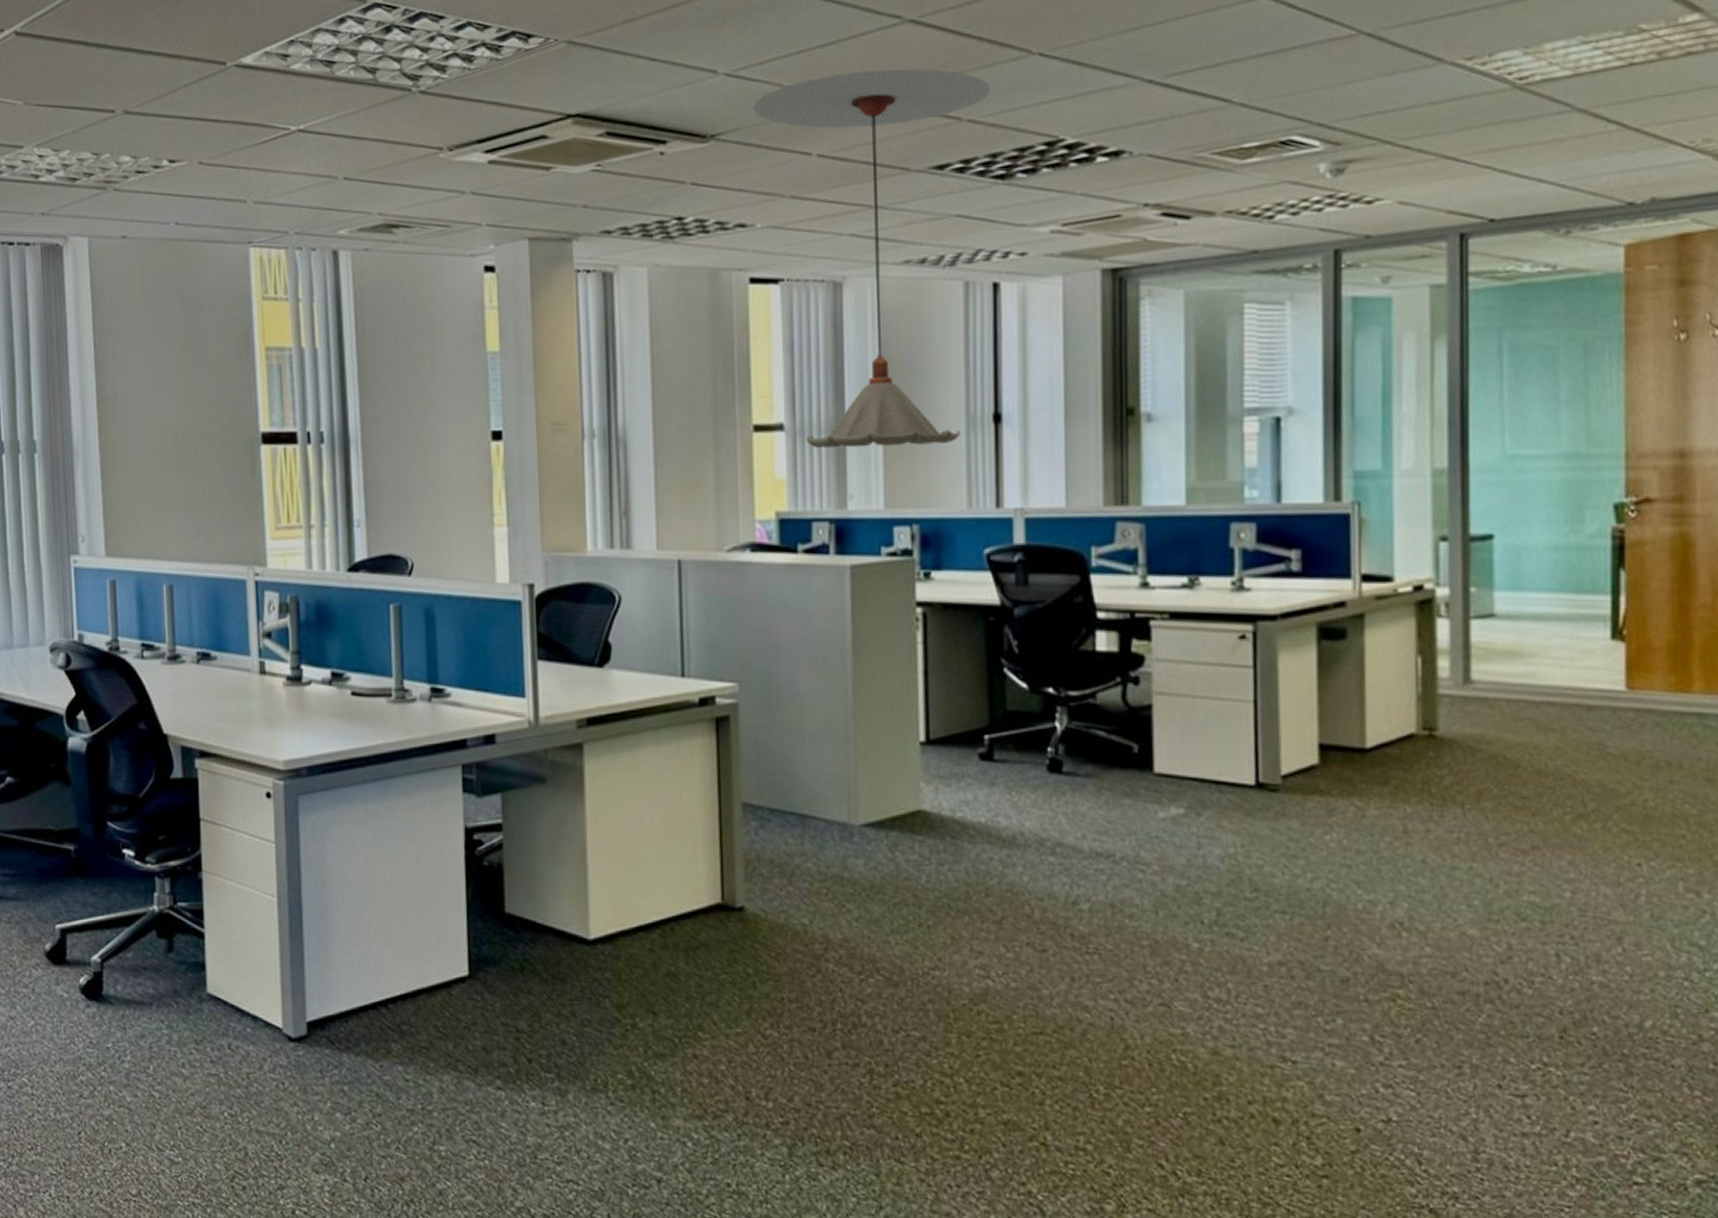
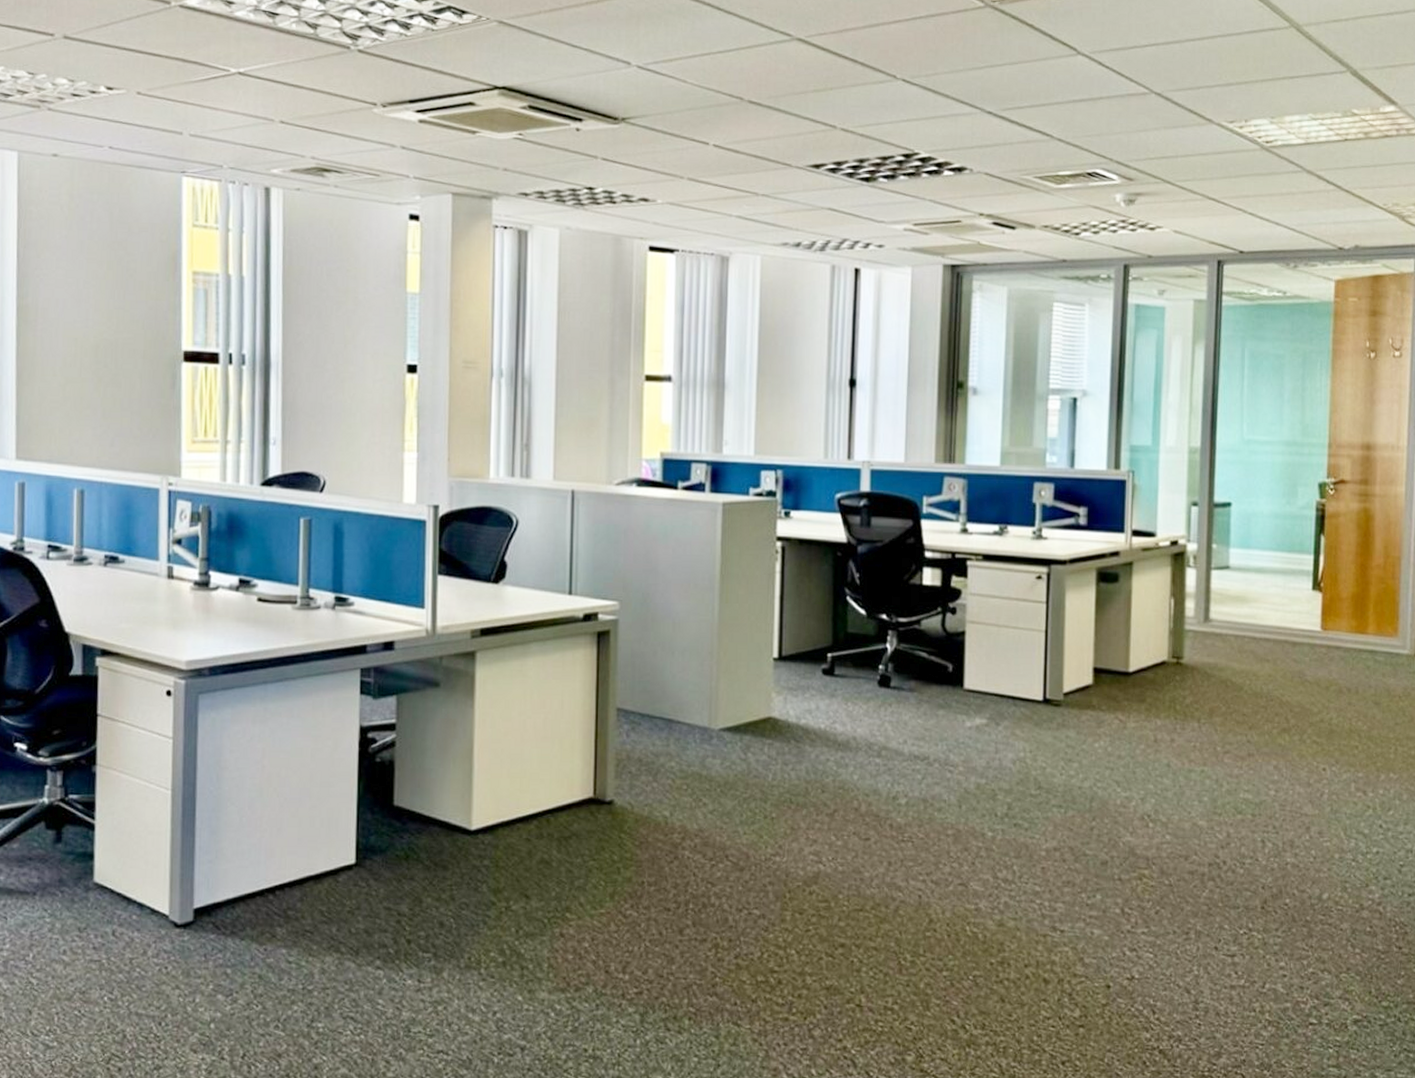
ceiling light fixture: present [752,69,991,449] -> none [660,77,861,402]

